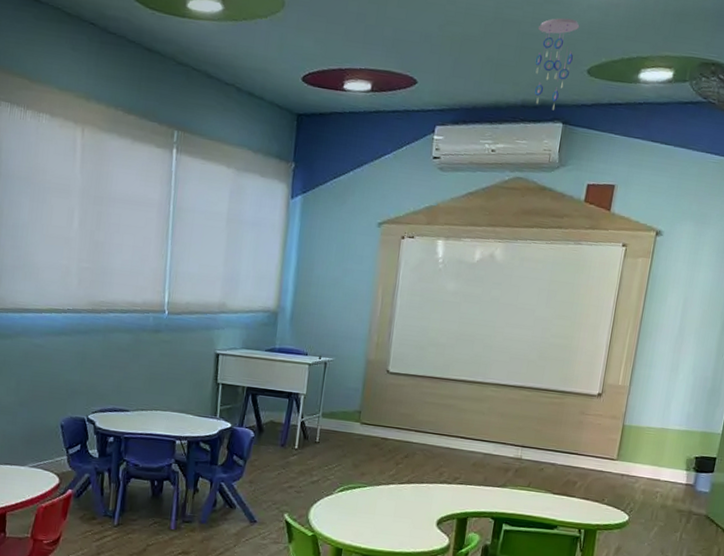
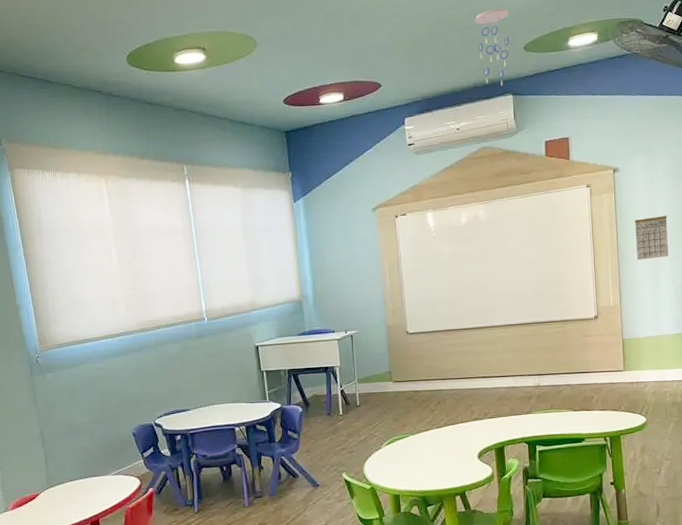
calendar: none [660,294,704,343] -> present [635,215,669,260]

